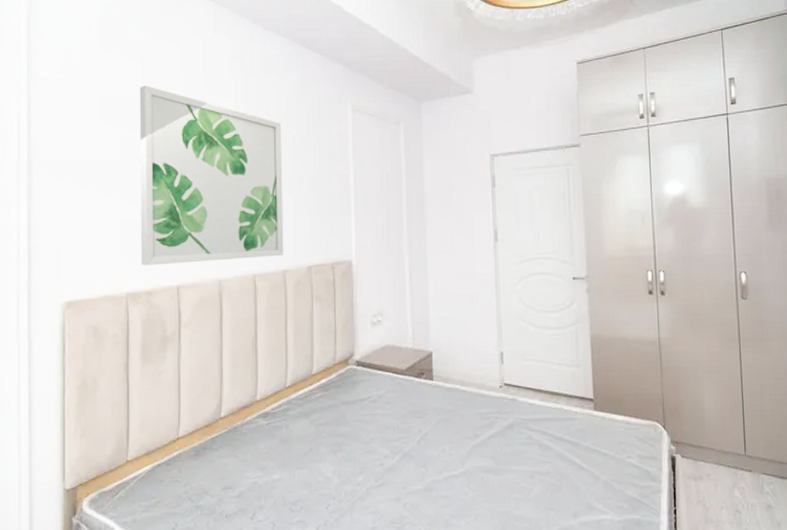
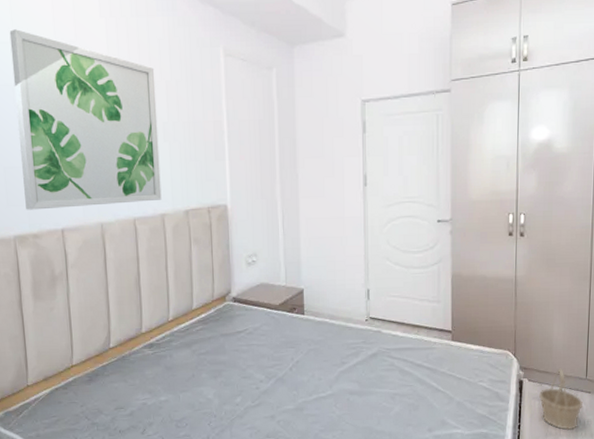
basket: none [694,442,744,516] -> present [538,368,583,430]

